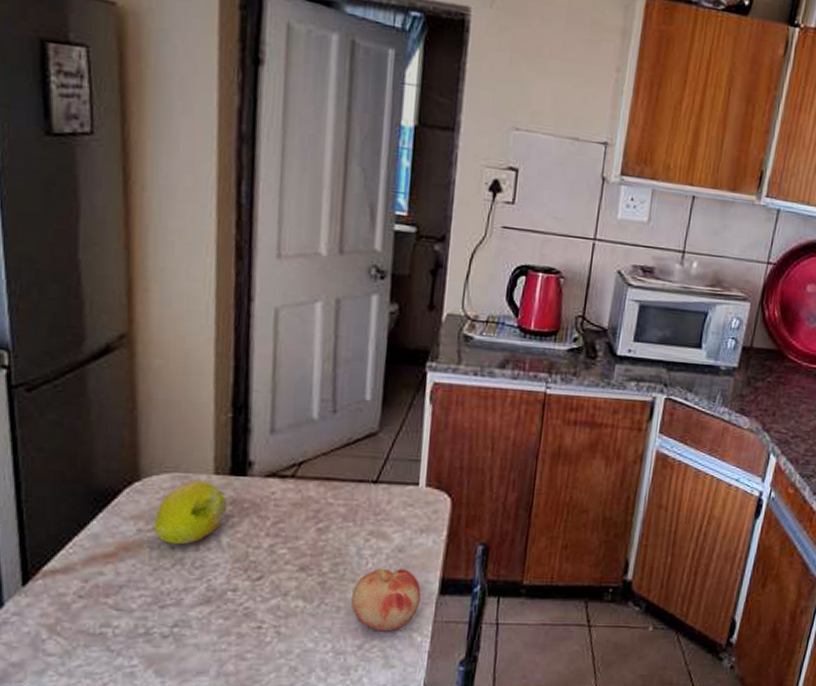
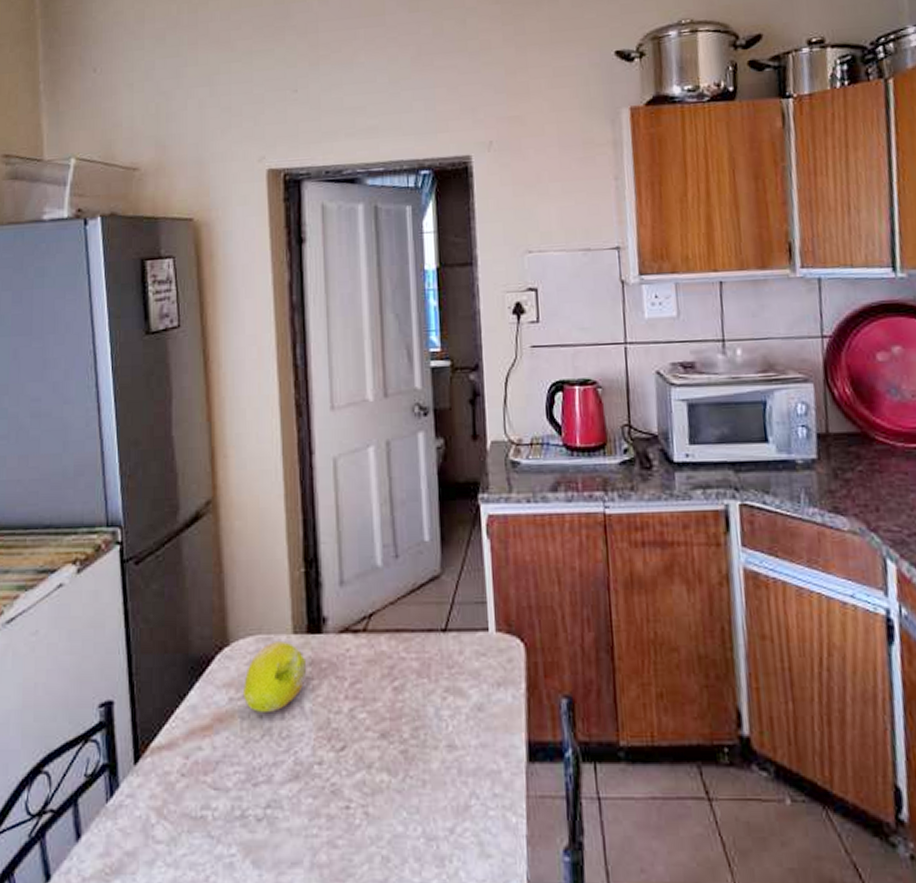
fruit: present [351,568,421,632] -> none [435,731,509,811]

